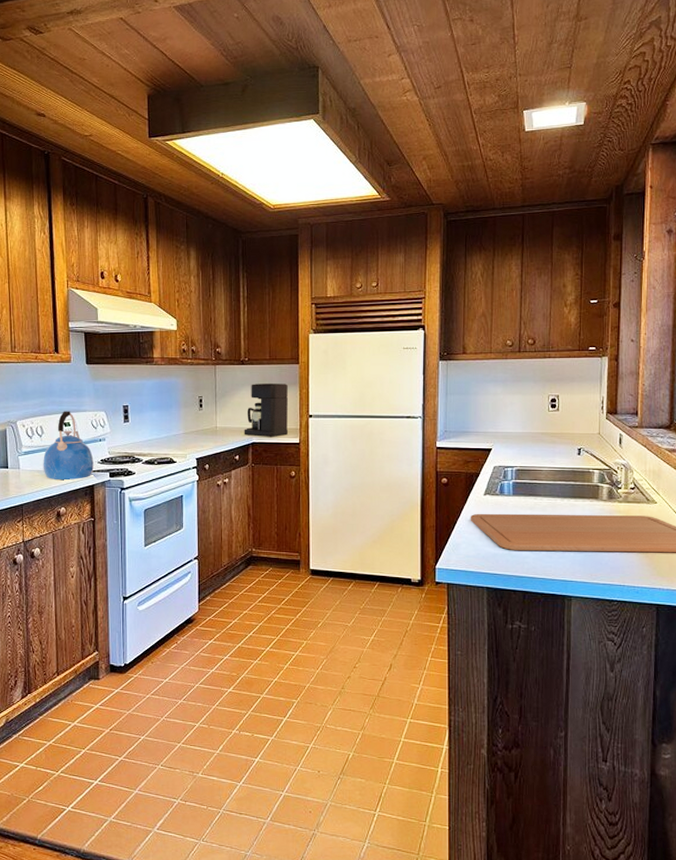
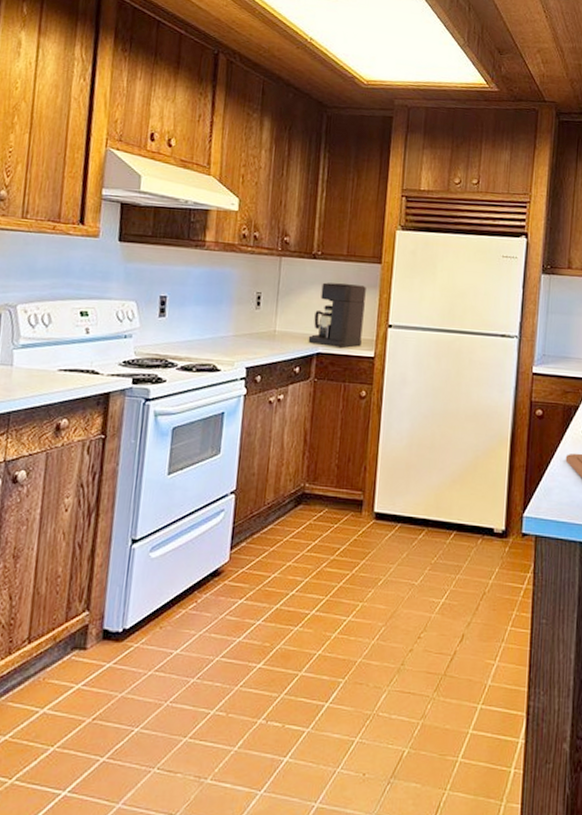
kettle: present [43,411,94,481] -> none [44,296,114,385]

